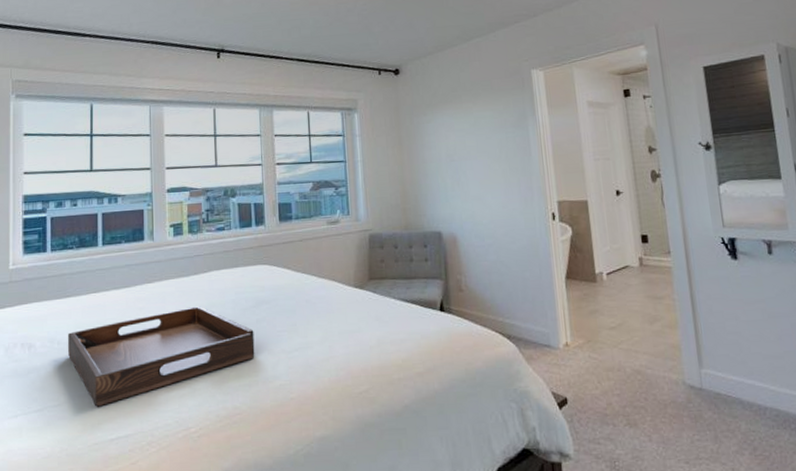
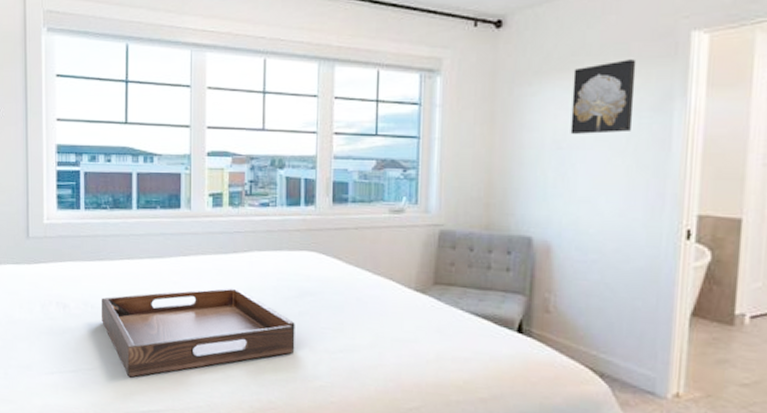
wall art: none [455,92,502,150] -> present [570,59,636,135]

